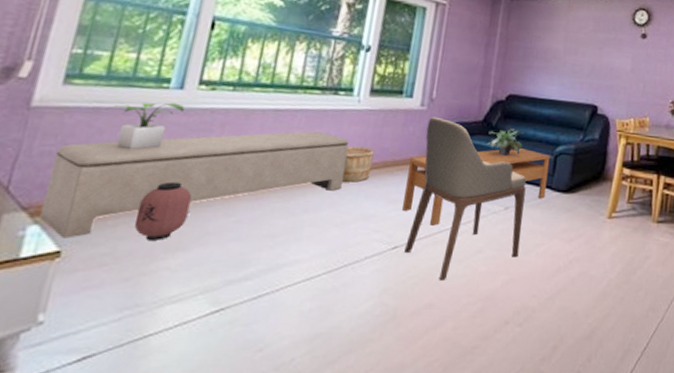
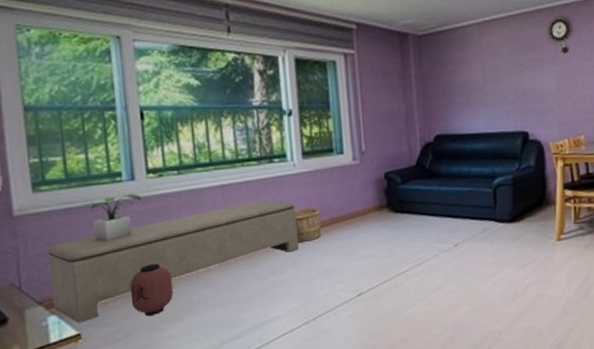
coffee table: present [402,148,551,226] -> none [354,186,492,271]
armchair: present [404,116,526,280] -> none [363,168,476,318]
potted plant: present [487,128,524,156] -> none [424,168,460,197]

